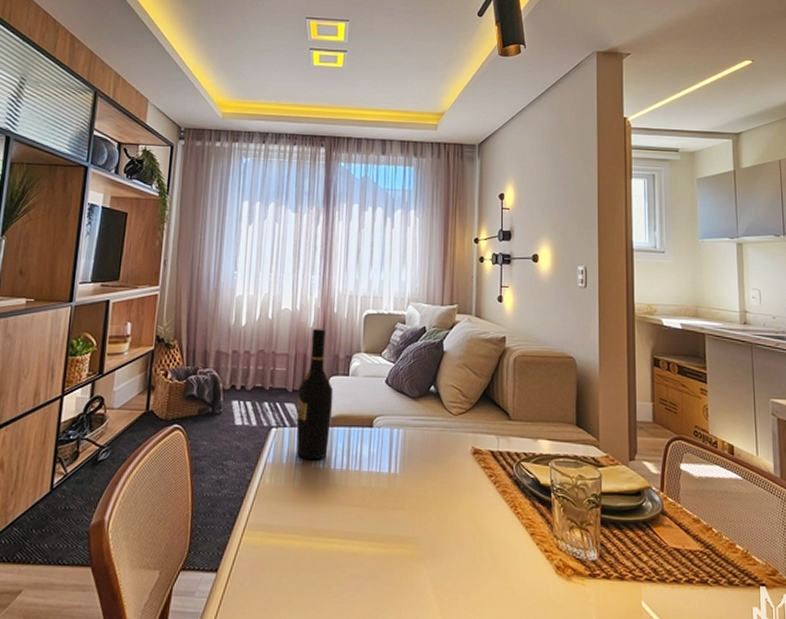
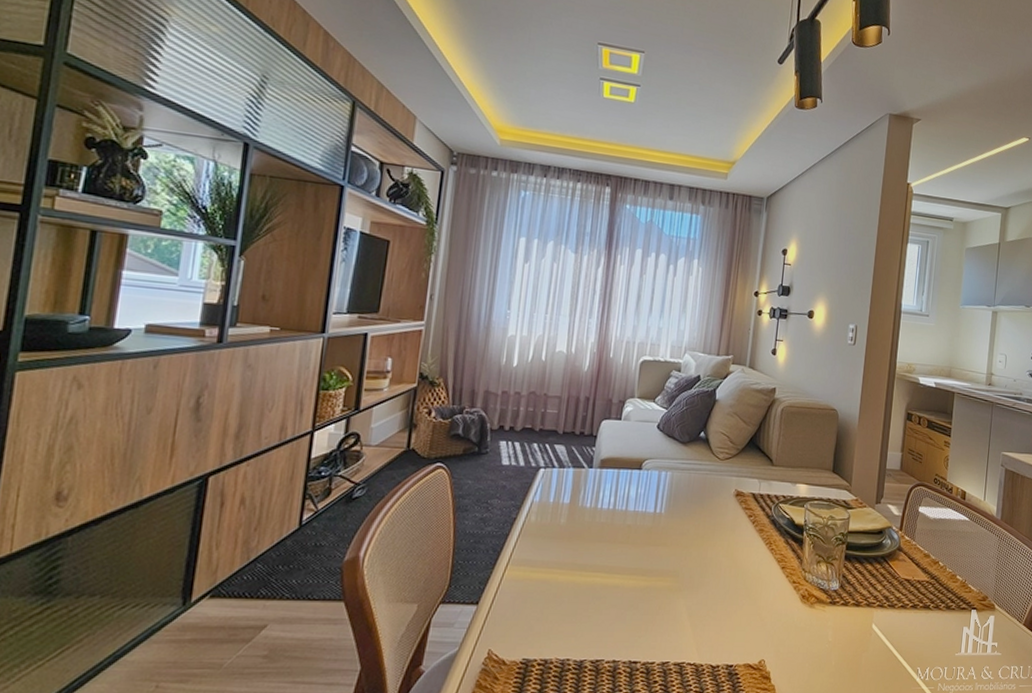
wine bottle: present [296,328,334,460] -> none [563,372,605,500]

